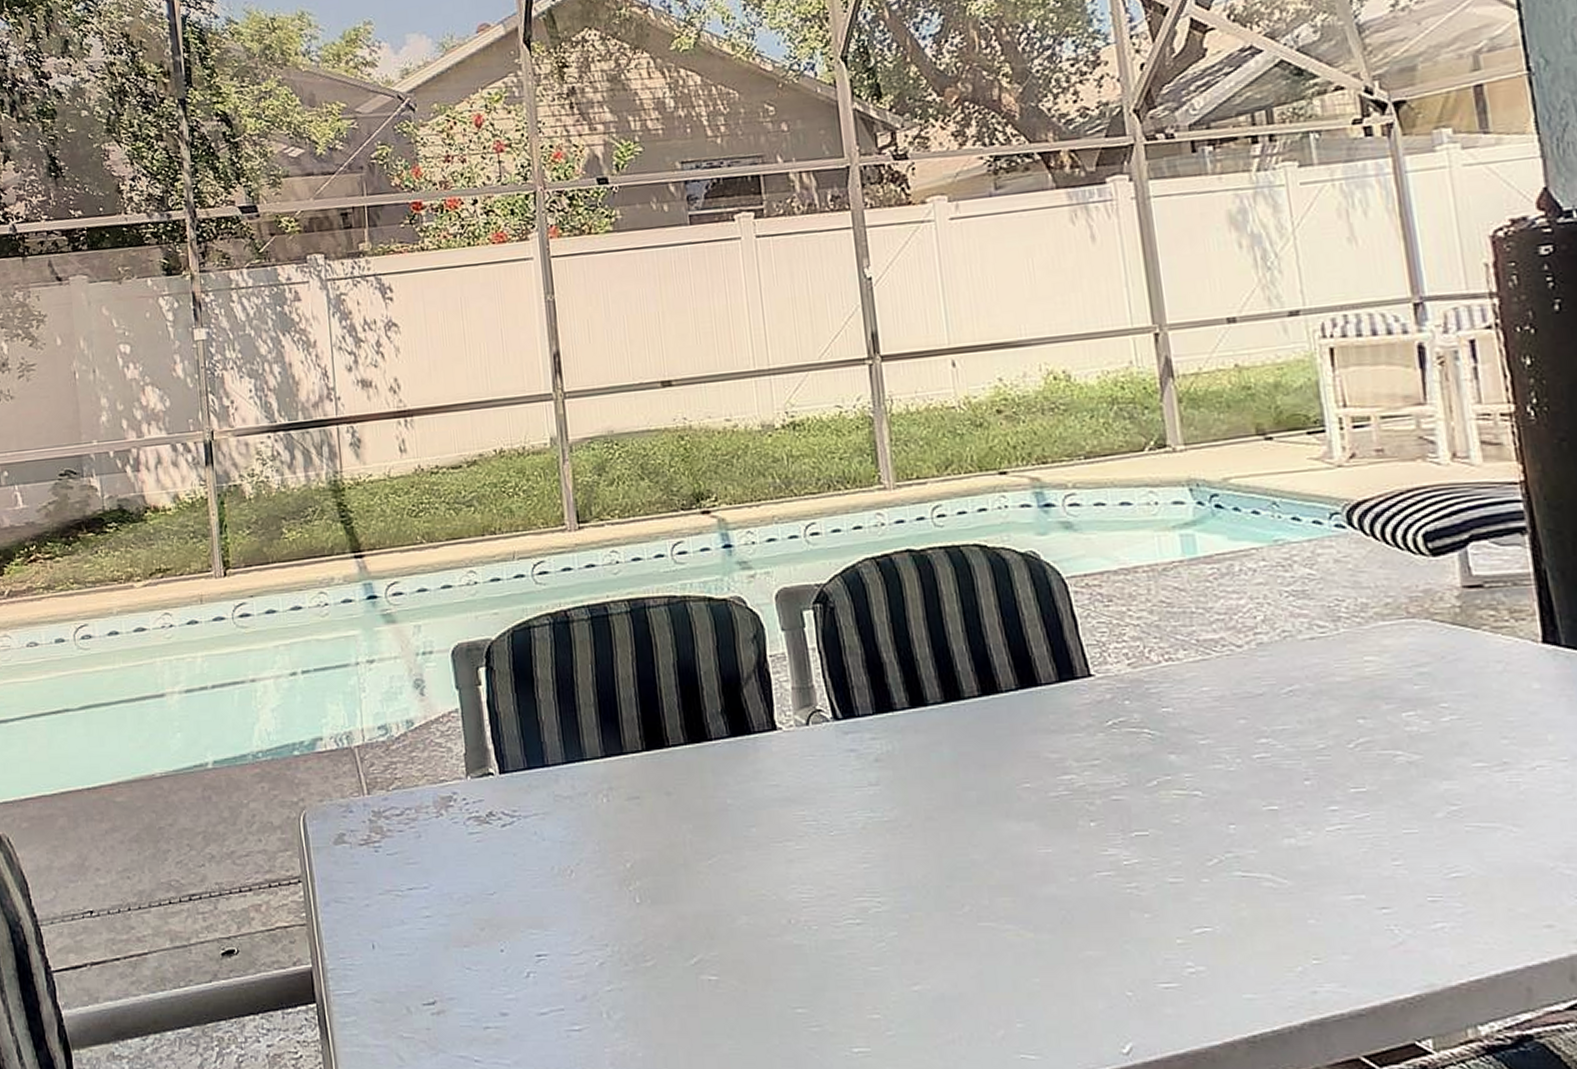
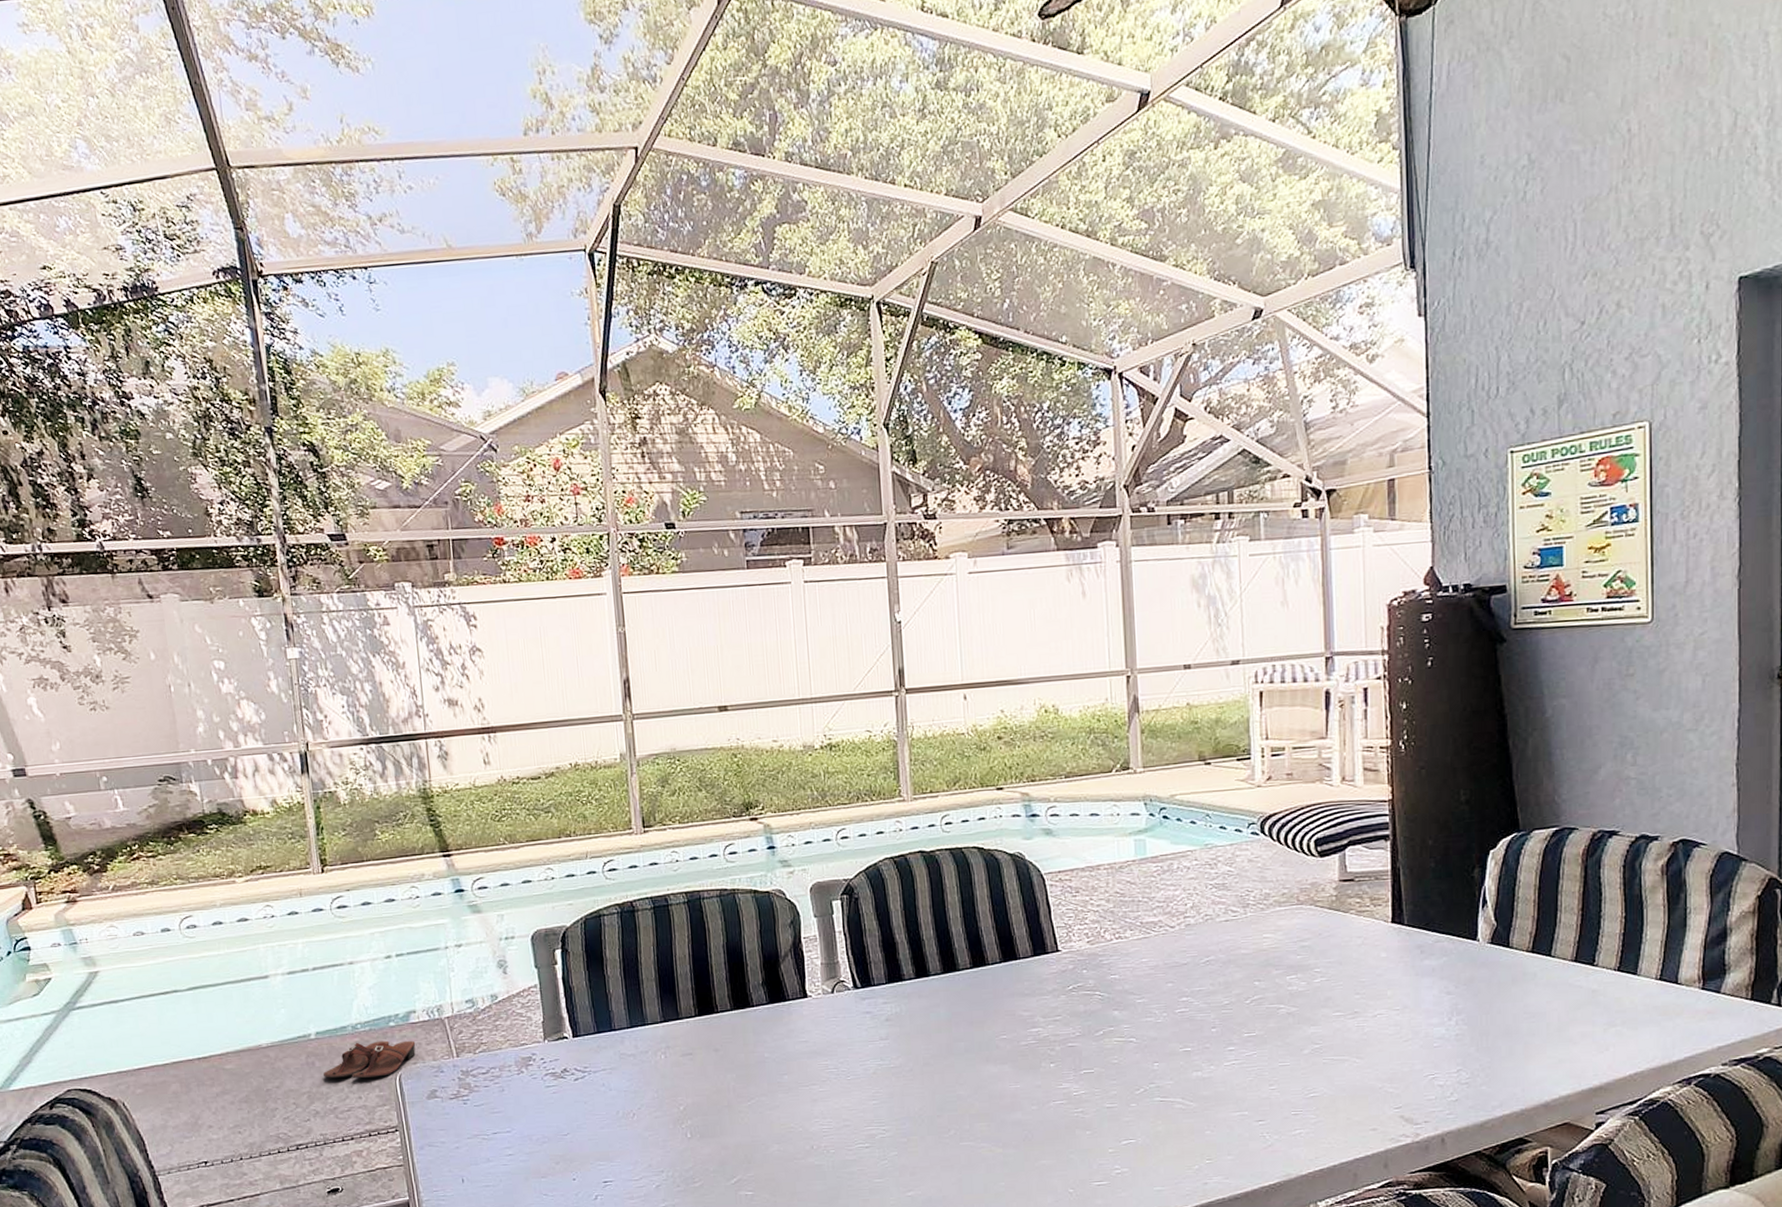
flip-flop: none [221,772,322,818] -> present [324,1040,416,1079]

